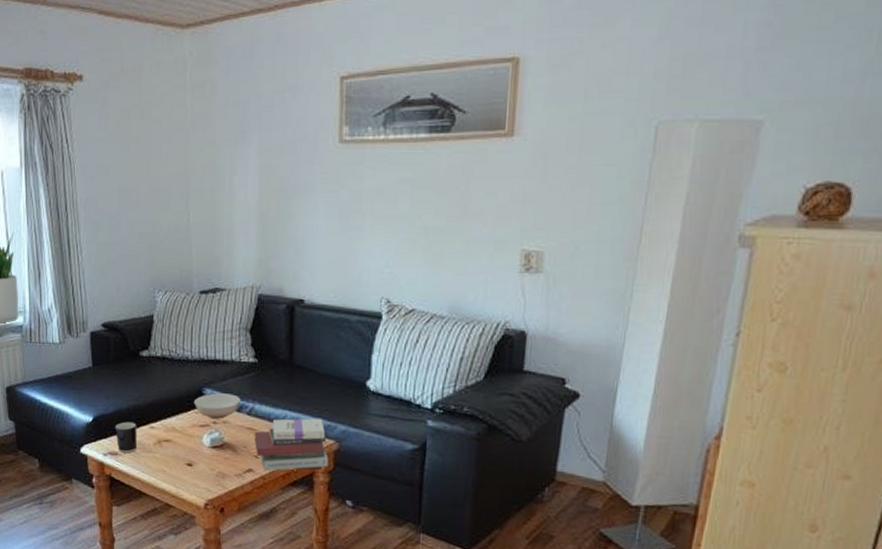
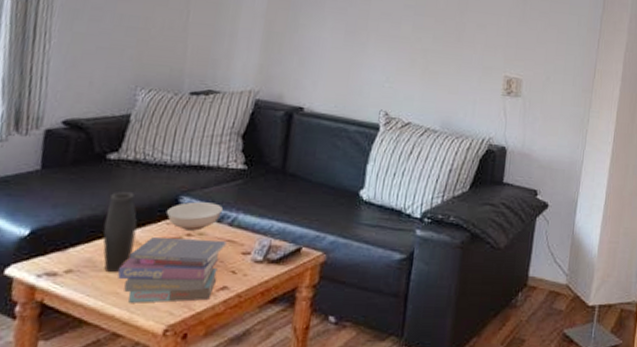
mug: present [114,421,138,453] -> none [57,235,90,273]
vase: none [146,384,172,453] -> present [103,191,137,272]
books: none [163,425,247,481] -> present [118,237,226,303]
books: present [254,418,329,471] -> none [233,228,315,288]

